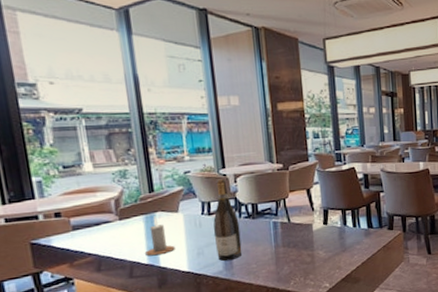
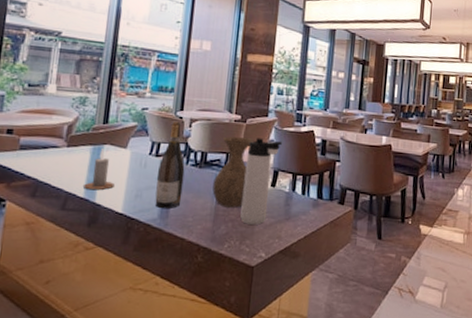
vase: none [268,184,301,250] -> present [212,136,254,208]
thermos bottle: none [295,182,326,262] -> present [240,138,282,225]

